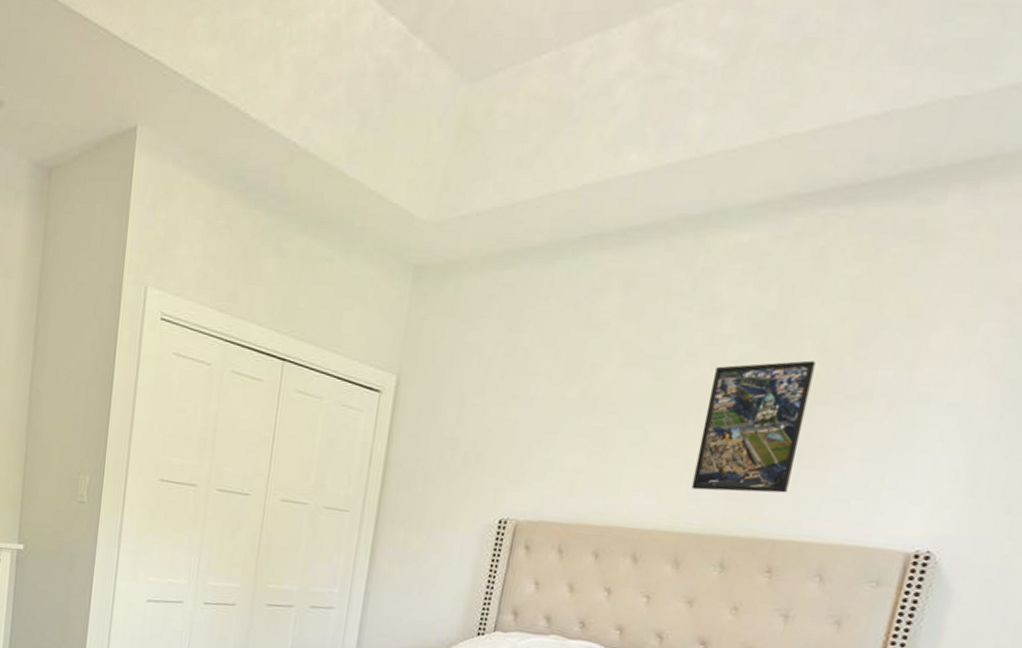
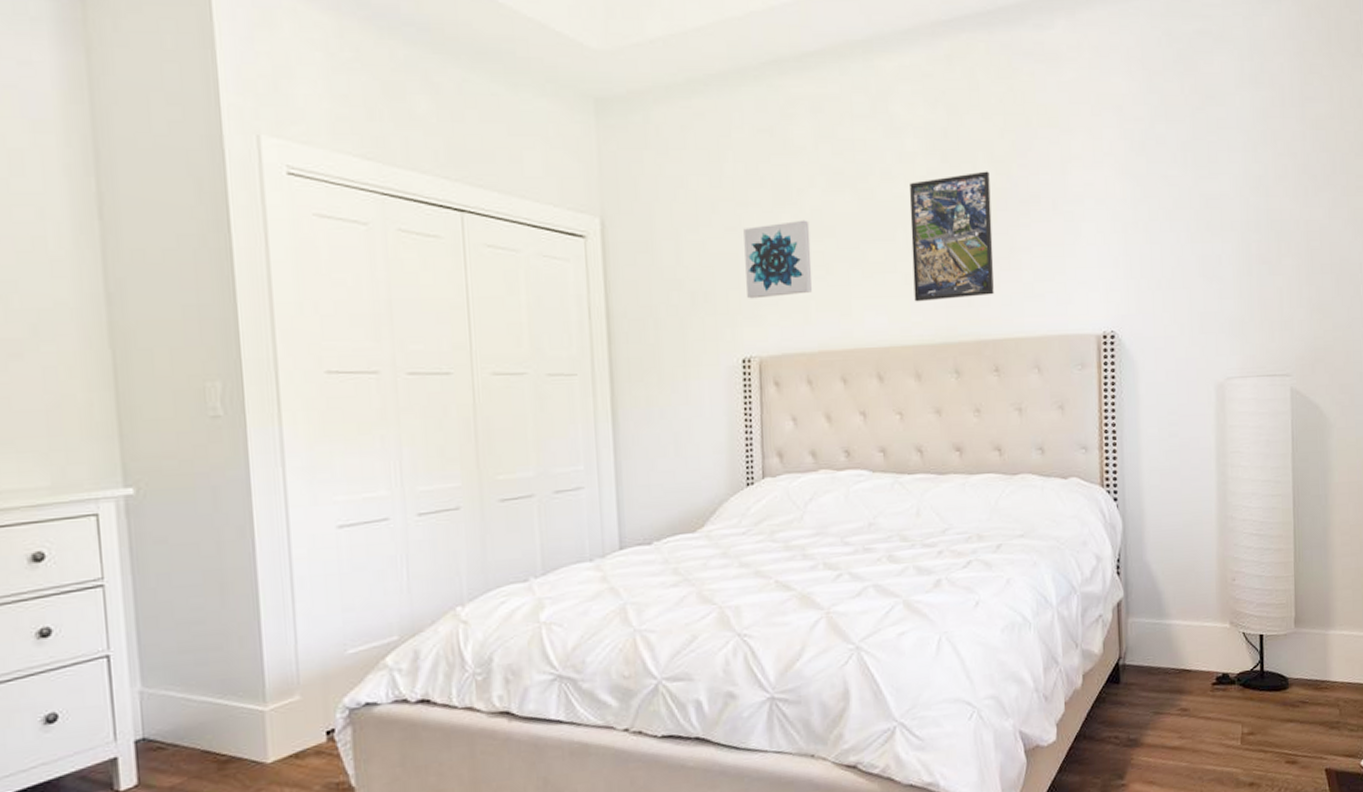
wall art: none [517,394,596,467] -> present [743,220,813,299]

